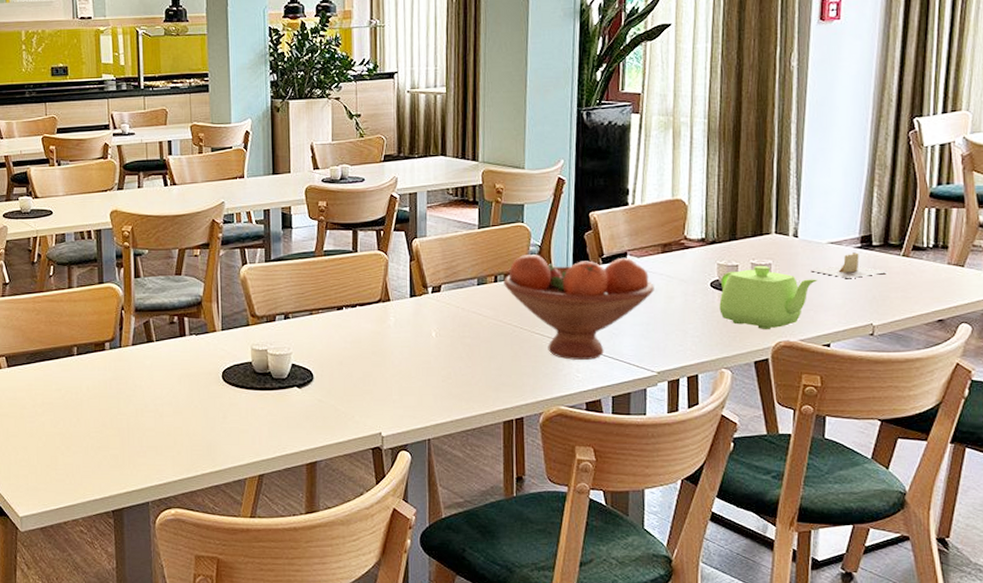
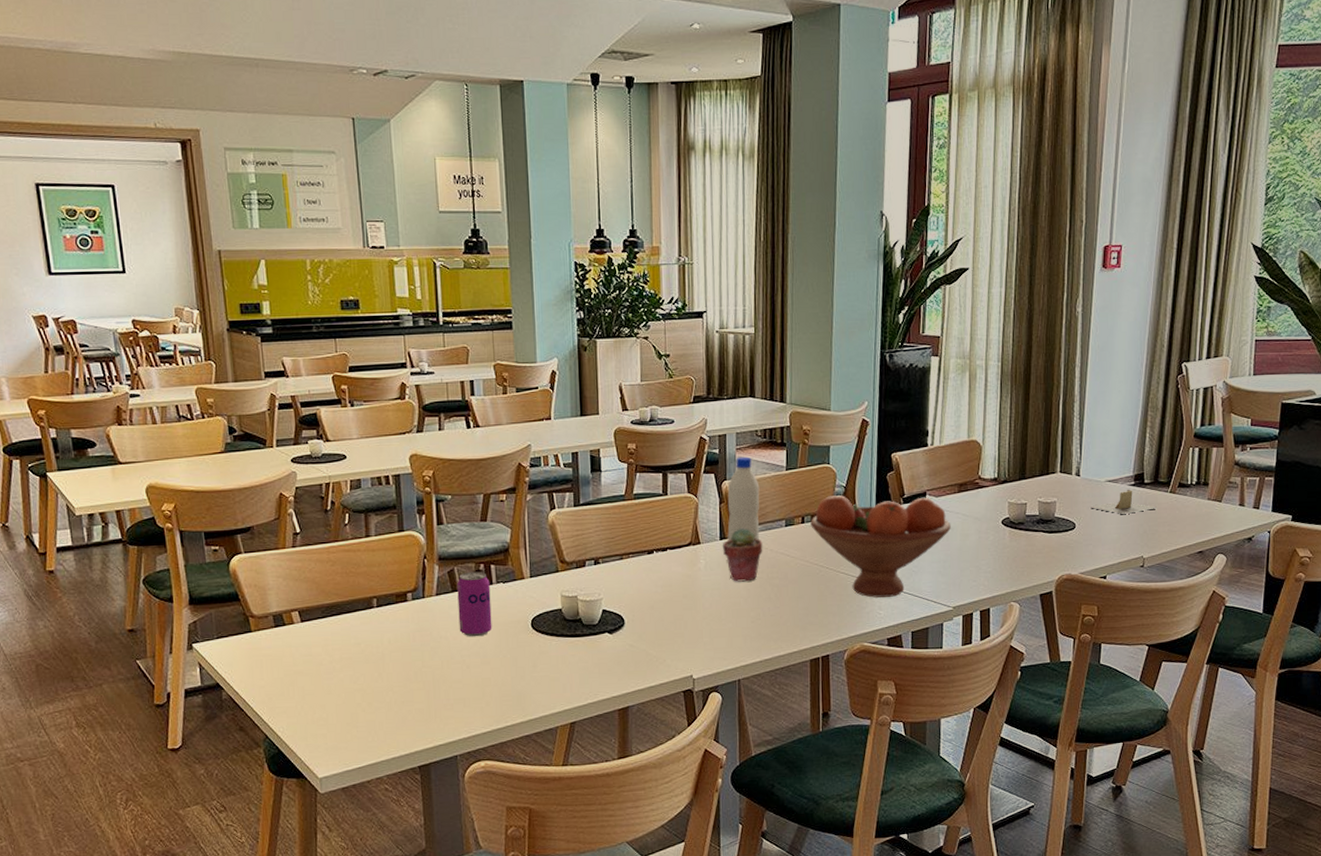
beverage can: none [152,323,185,387] -> present [457,571,492,637]
potted succulent: none [412,285,454,340] -> present [722,527,763,582]
water bottle: none [418,215,451,299] -> present [727,456,760,541]
teapot: present [719,265,818,329] -> none [1009,503,1097,564]

